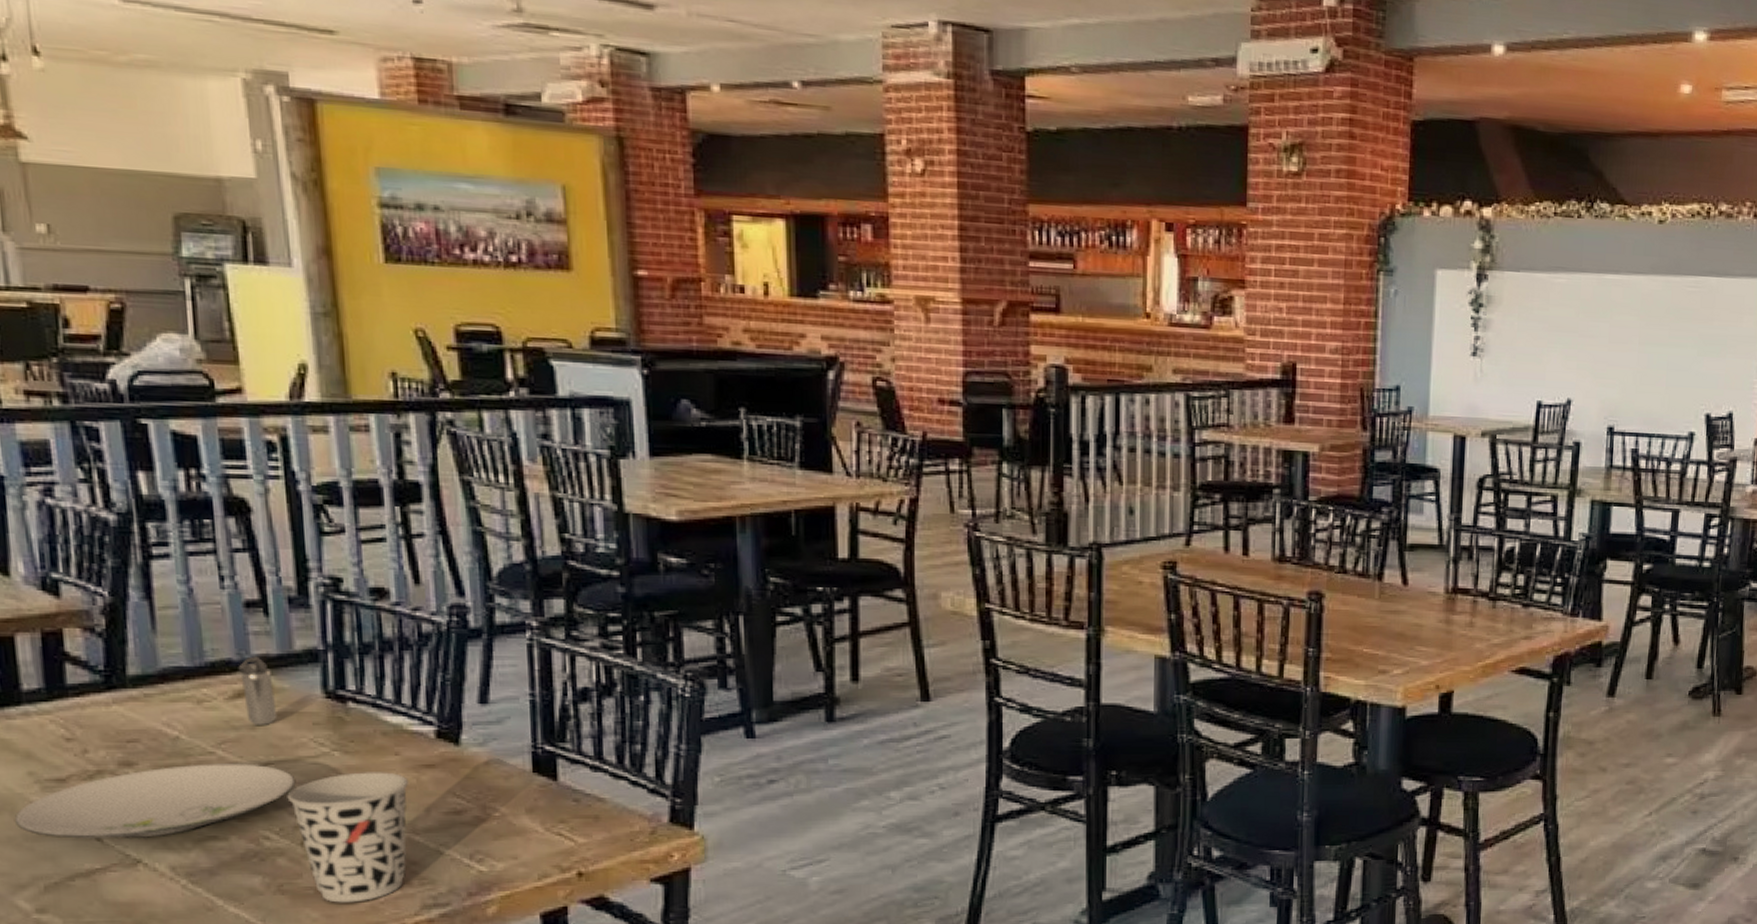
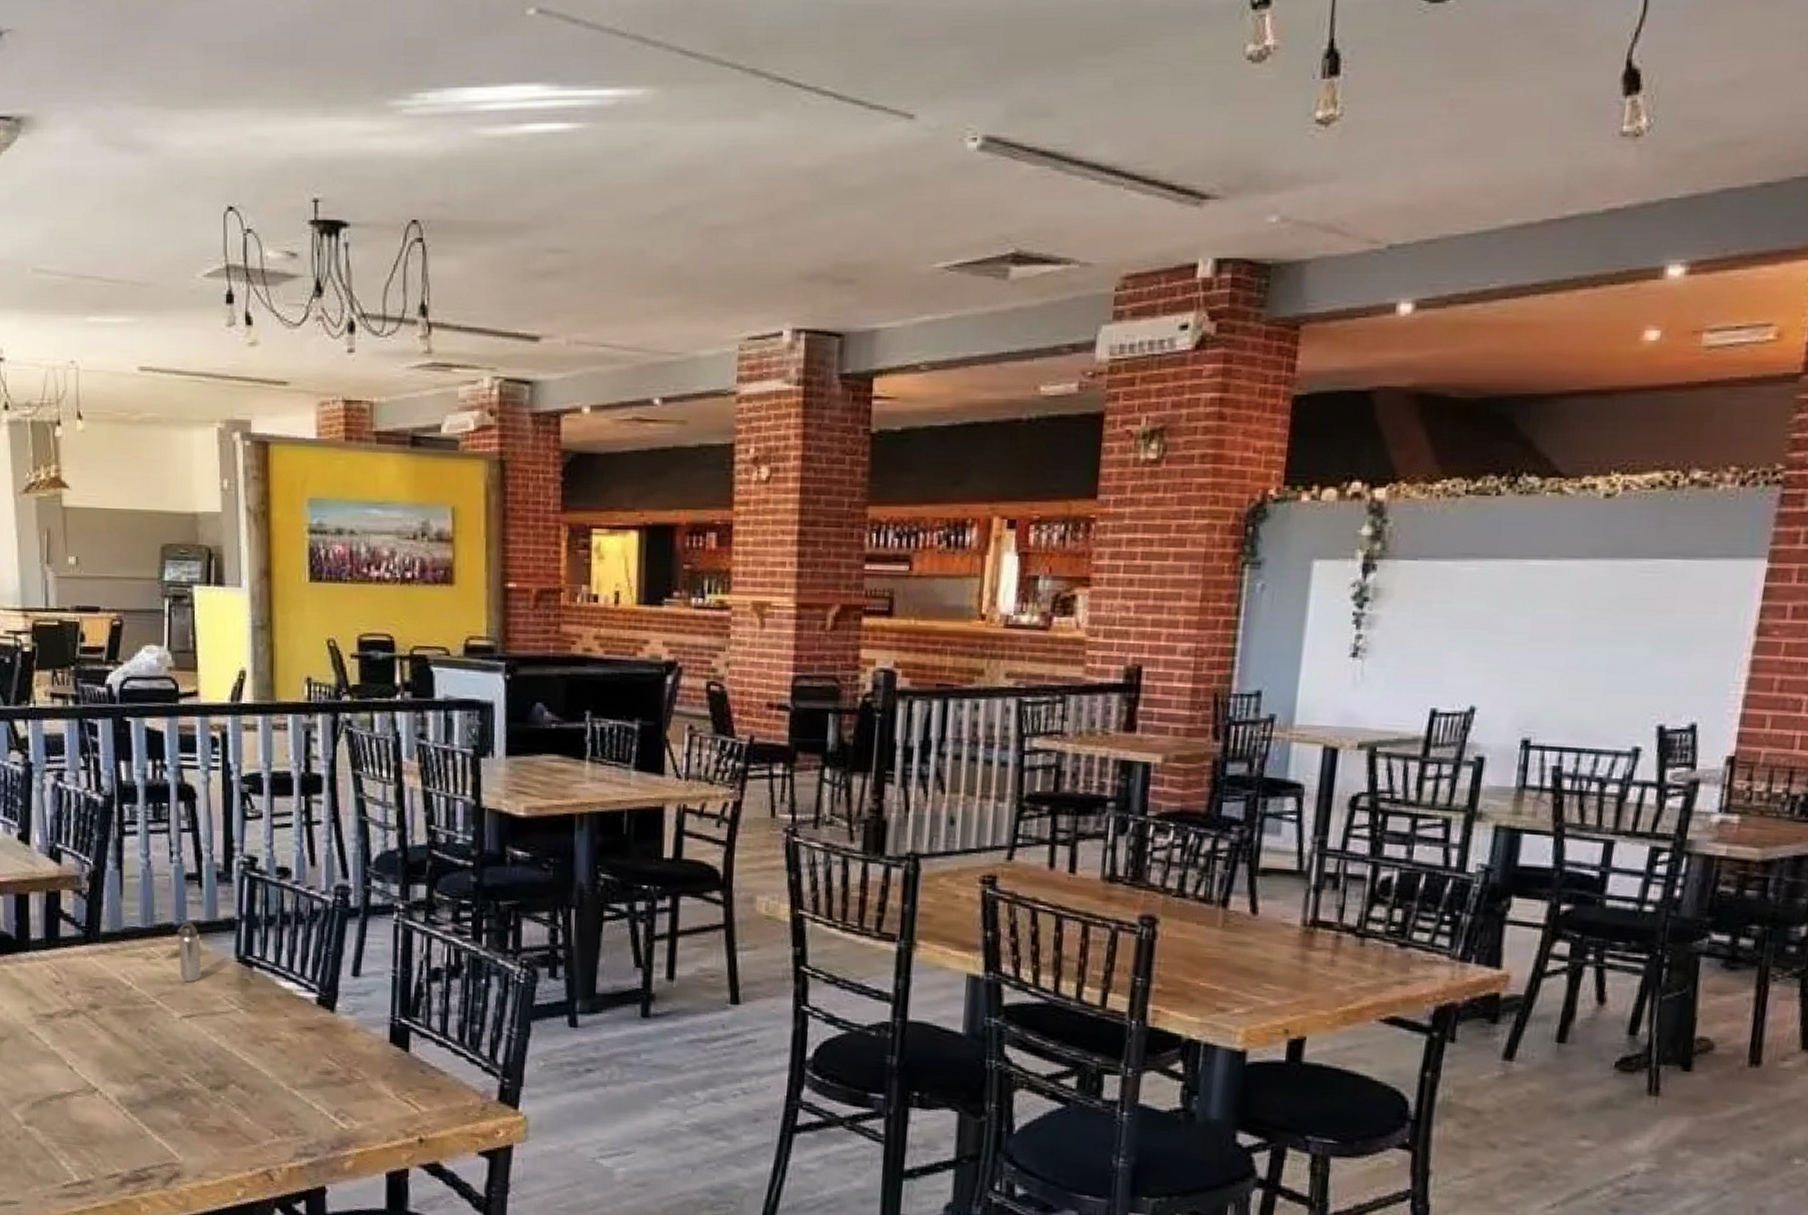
plate: present [14,763,296,839] -> none [17,1011,211,1072]
cup: present [287,772,408,903] -> none [203,1029,293,1144]

